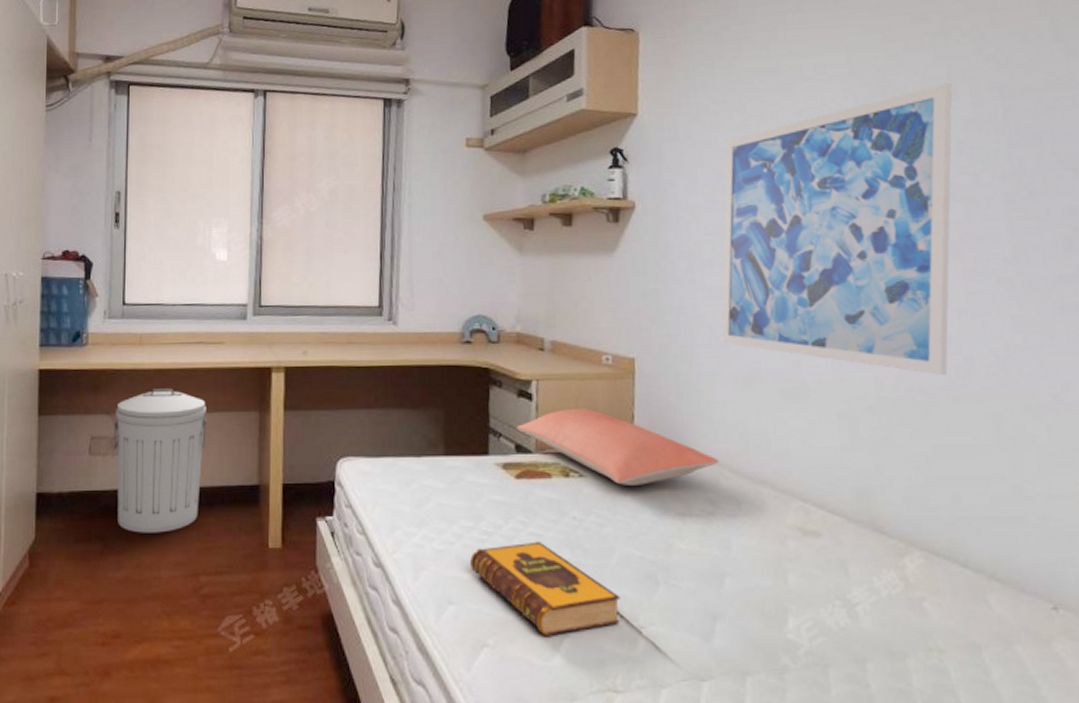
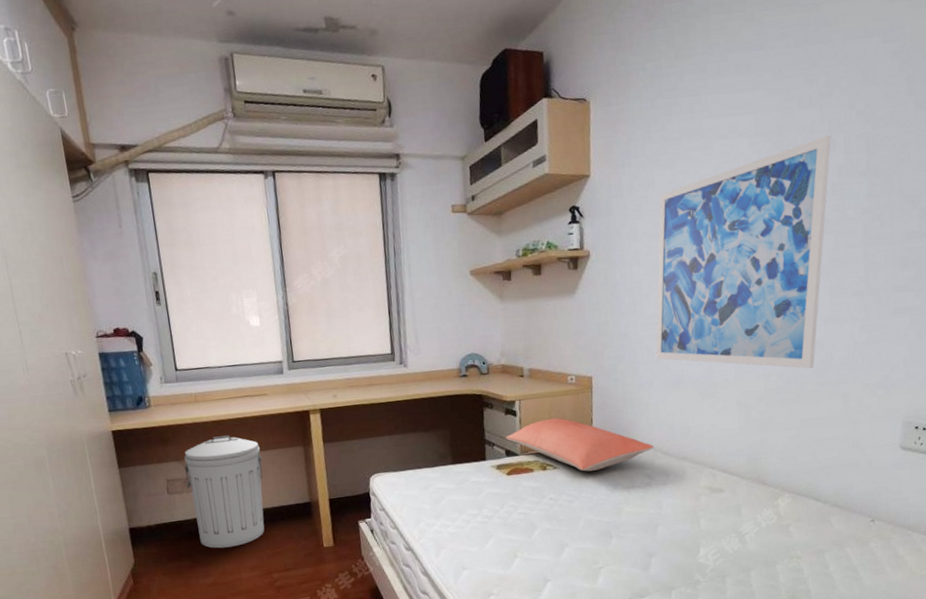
hardback book: present [470,541,620,638] -> none [477,518,586,583]

